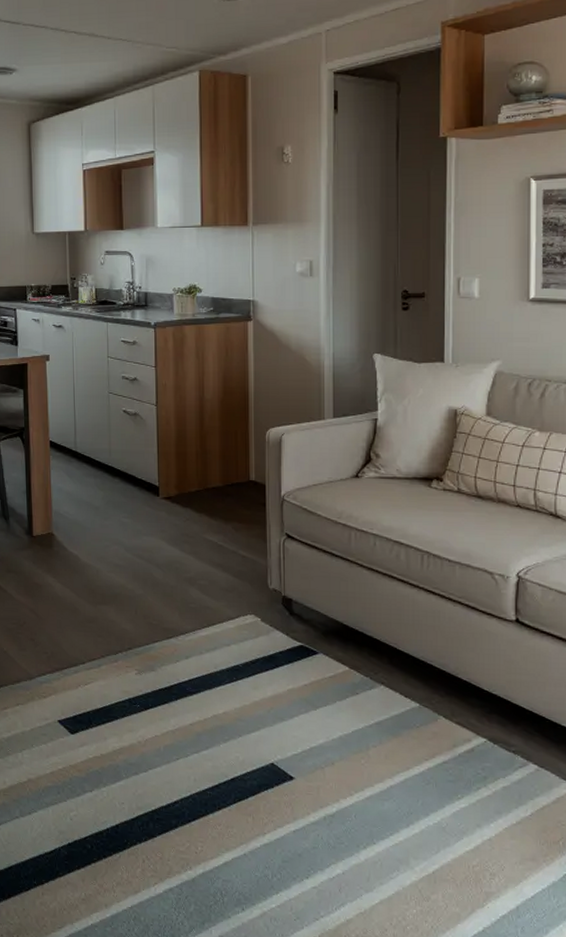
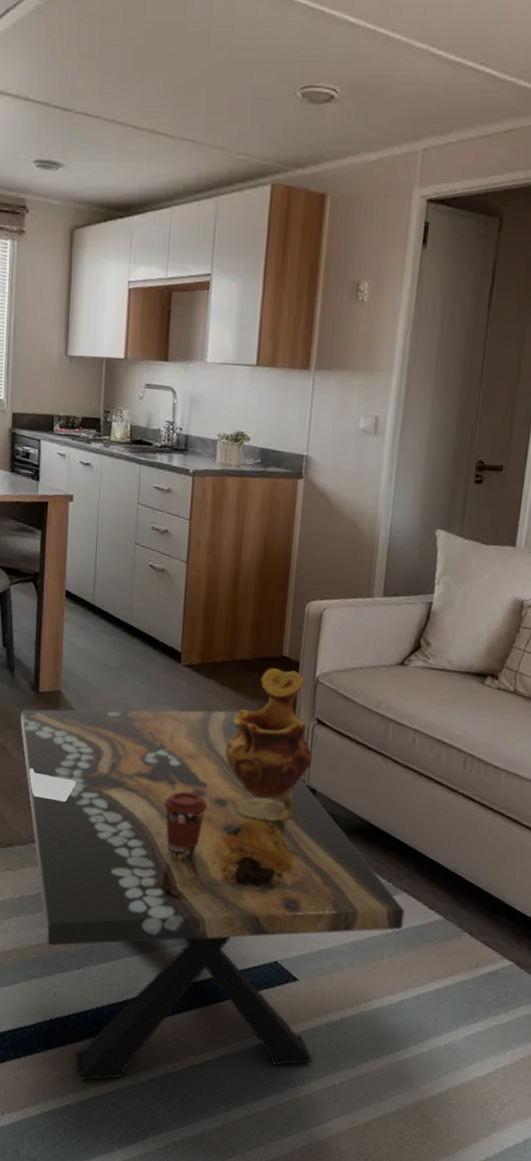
coffee table: none [18,535,384,900] -> present [20,709,405,1081]
coffee cup: none [156,613,196,679] -> present [164,791,208,862]
vase: none [207,492,286,633] -> present [225,668,313,822]

